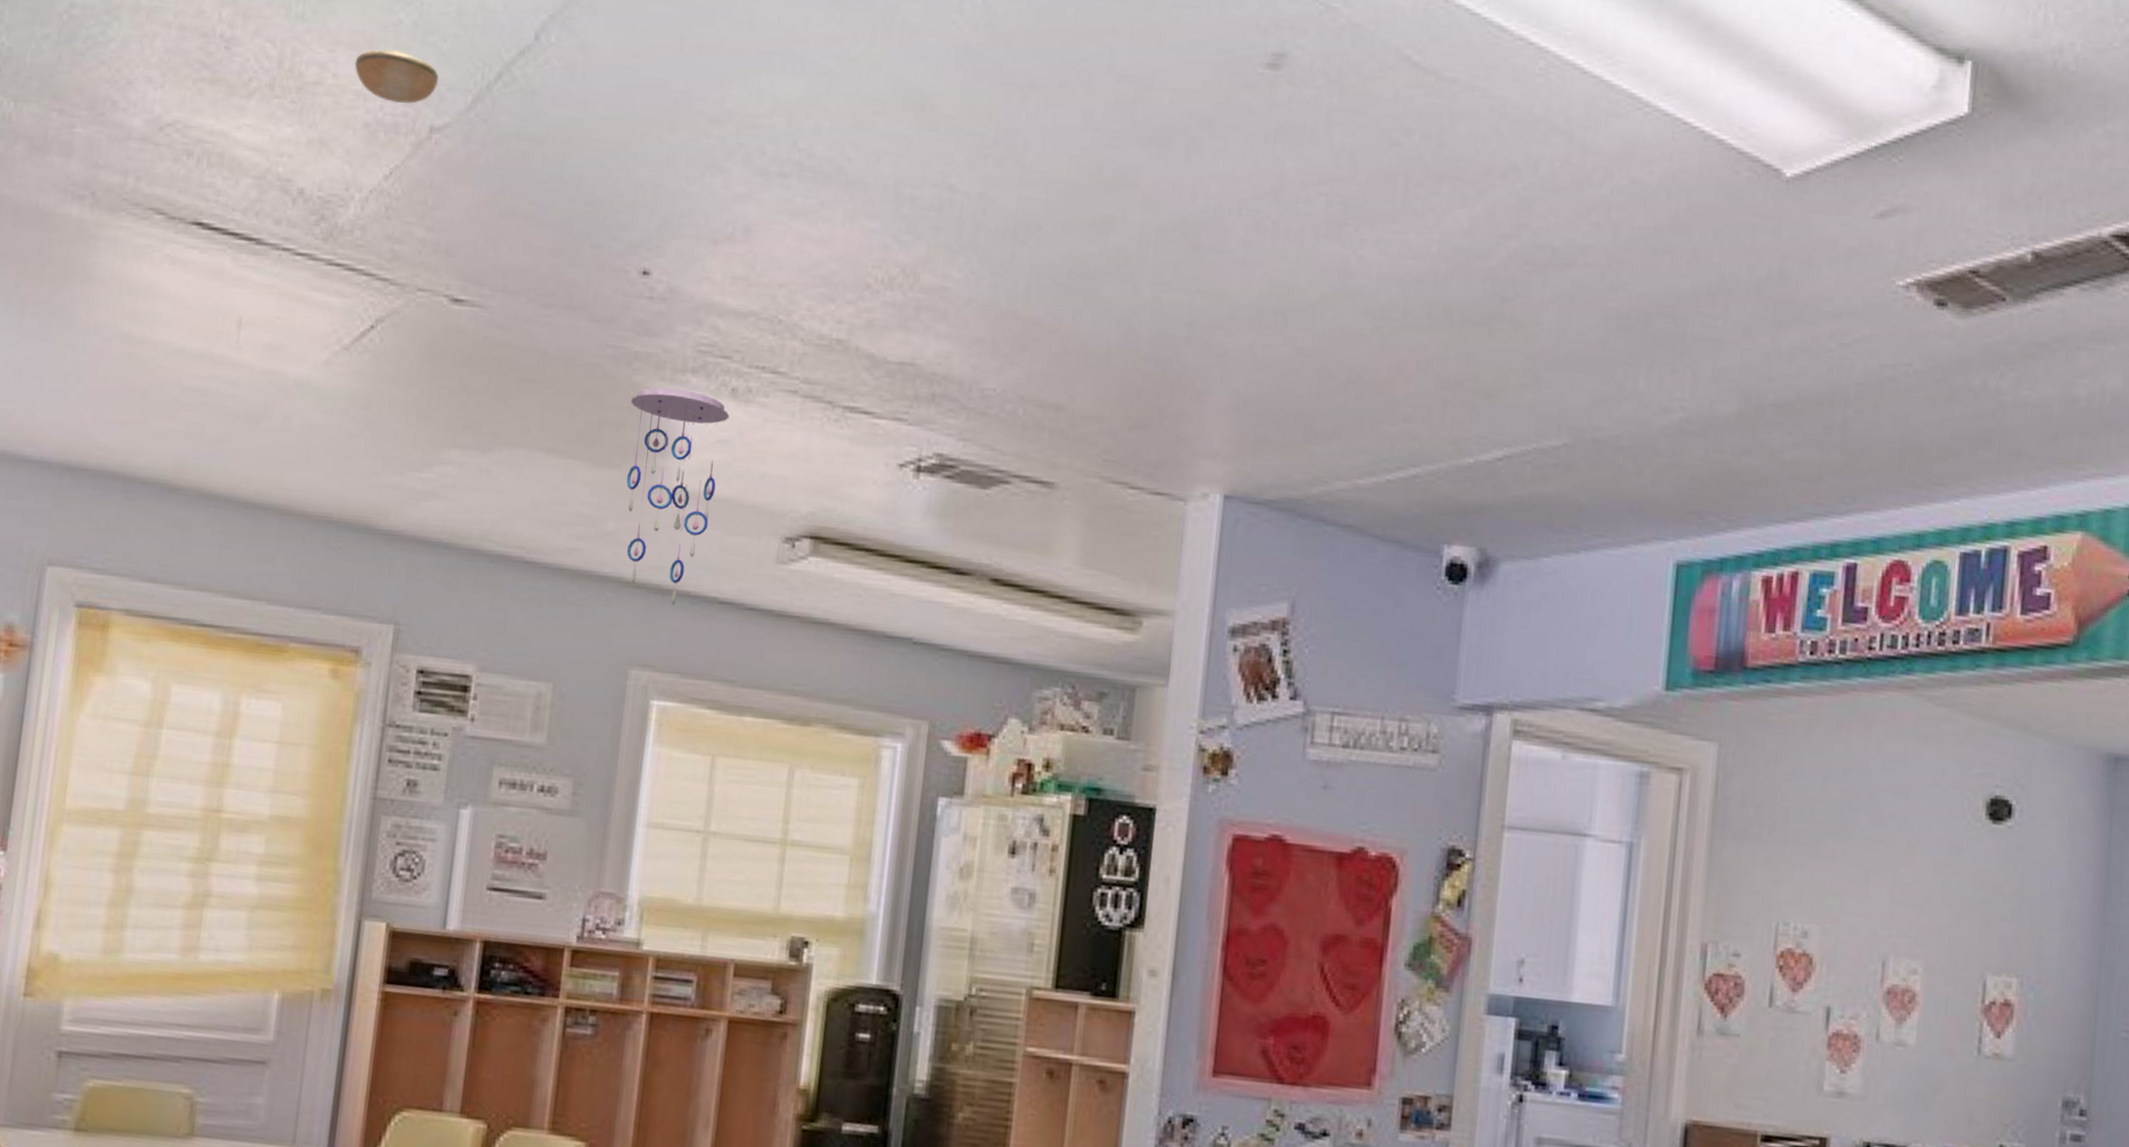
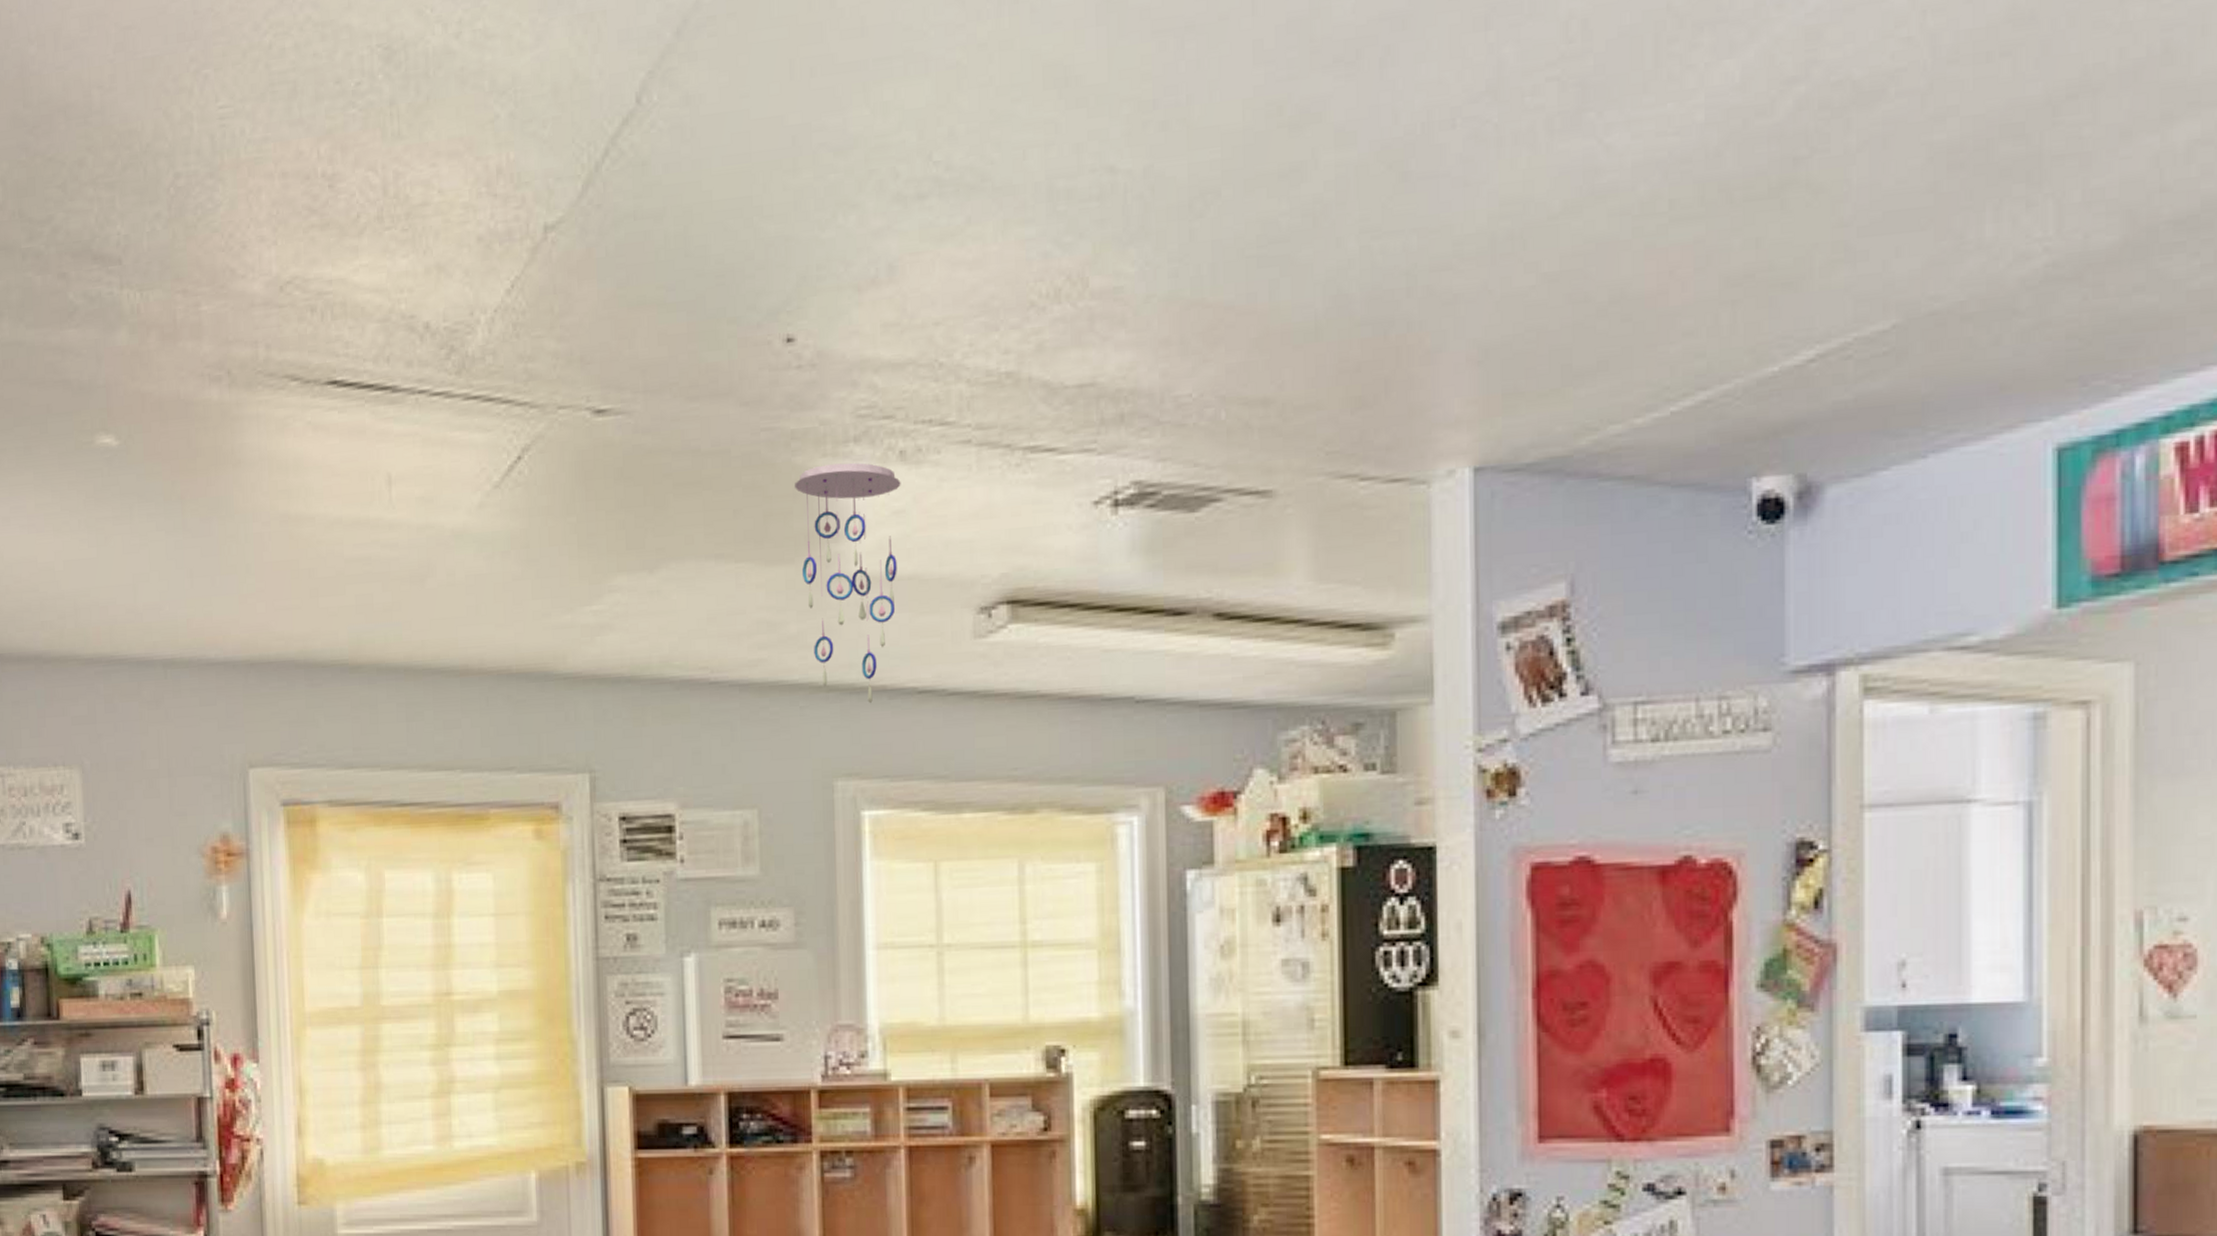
smoke detector: present [354,49,439,104] -> none [458,148,546,208]

